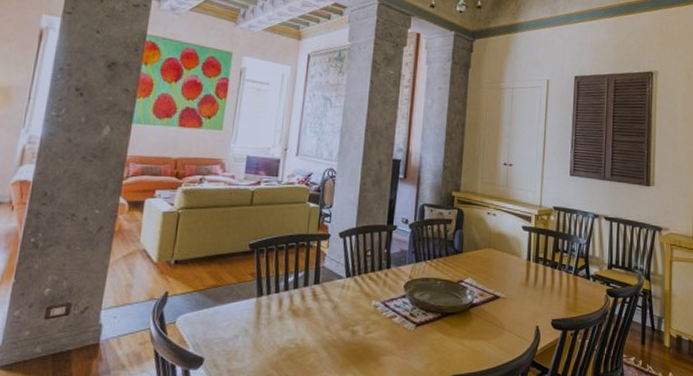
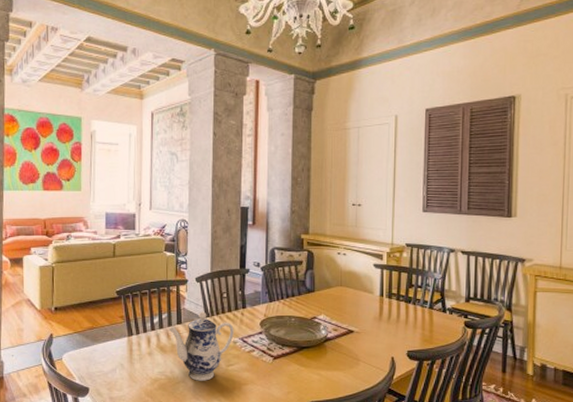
teapot: none [304,270,376,351] -> present [168,311,234,381]

